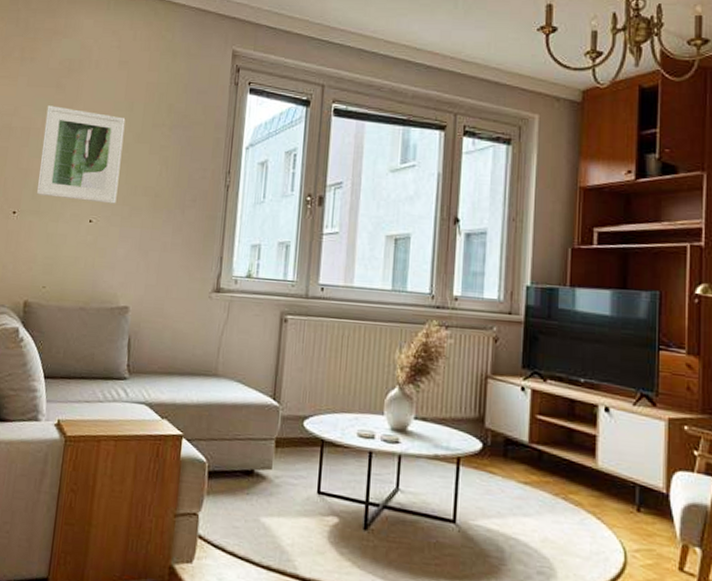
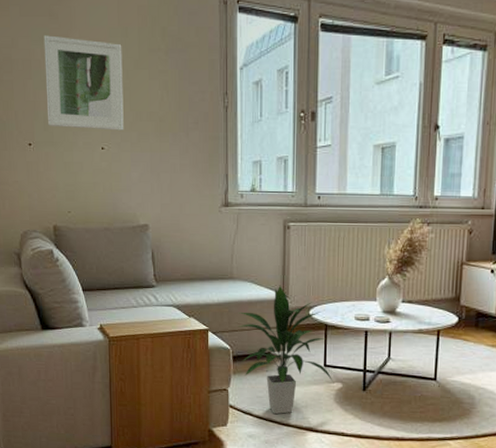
indoor plant: none [218,387,329,553] -> present [238,285,334,415]

